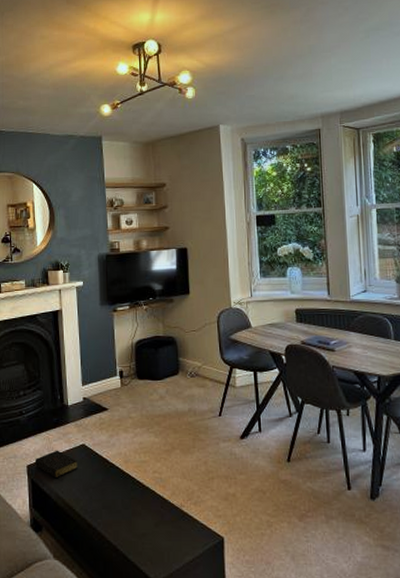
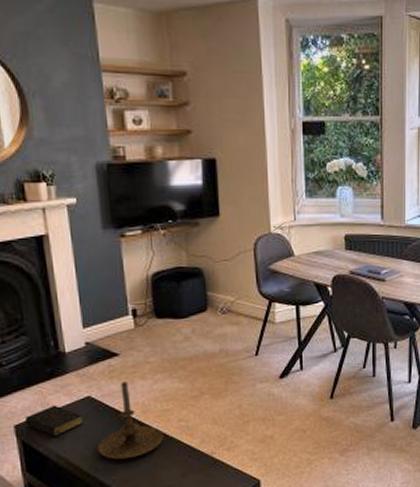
candle holder: none [87,433,141,504] -> present [97,382,164,460]

